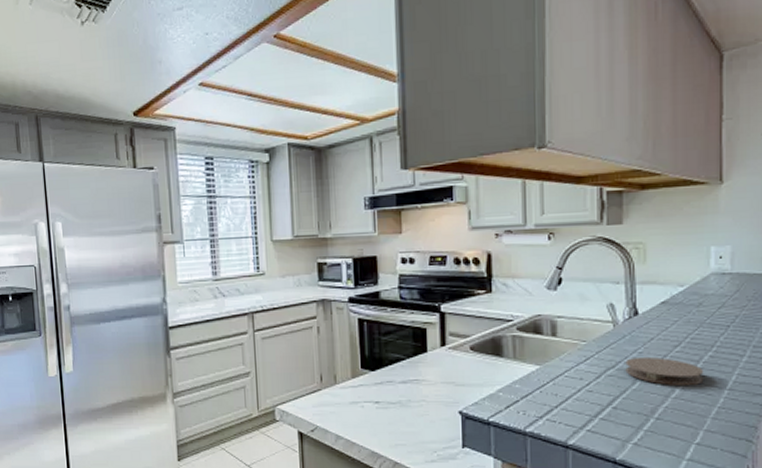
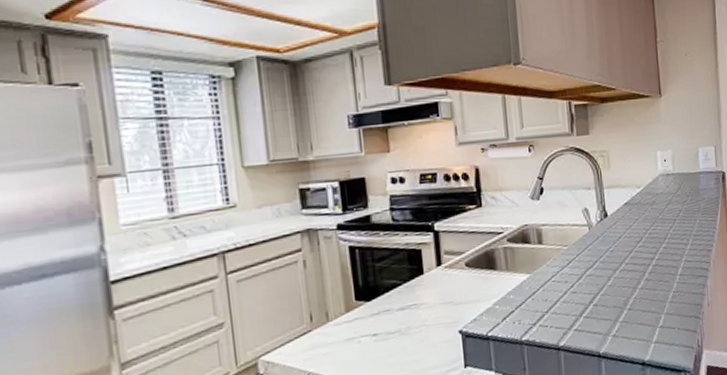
coaster: present [625,356,704,385] -> none [601,253,661,278]

